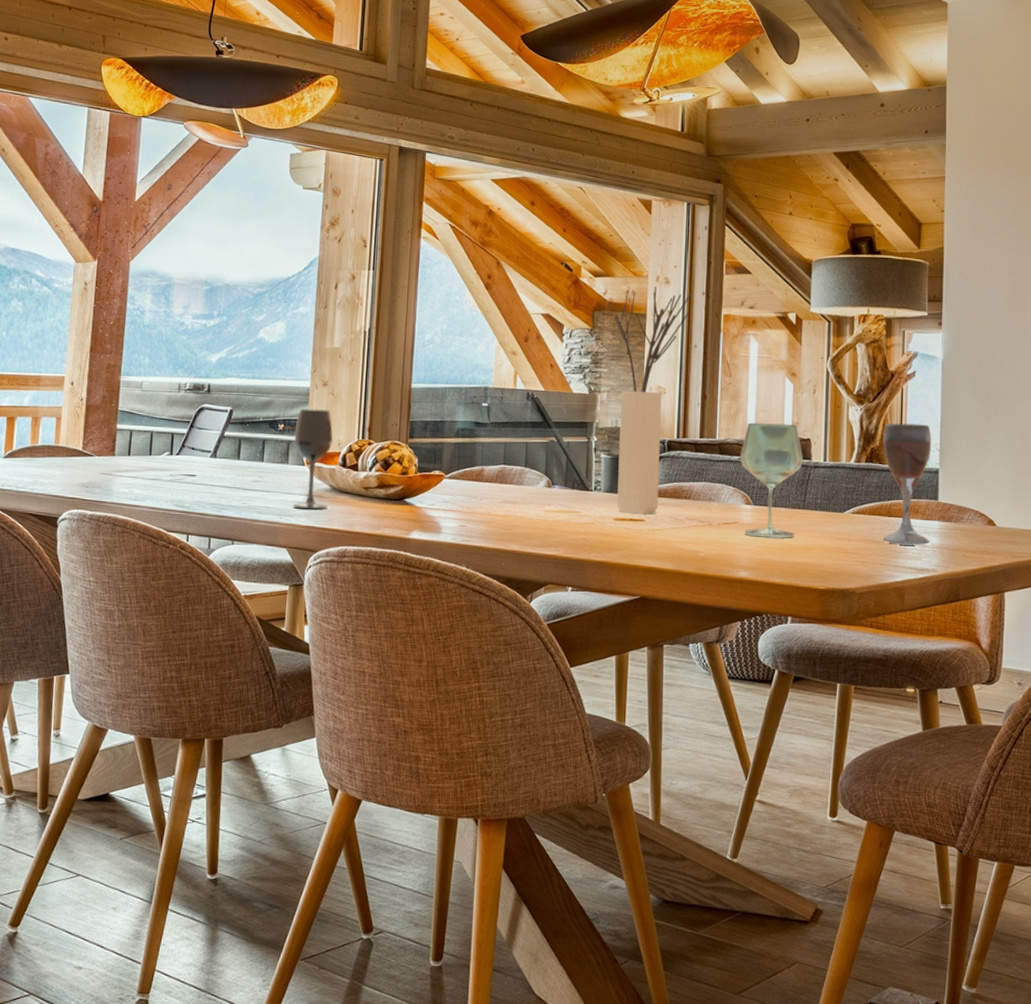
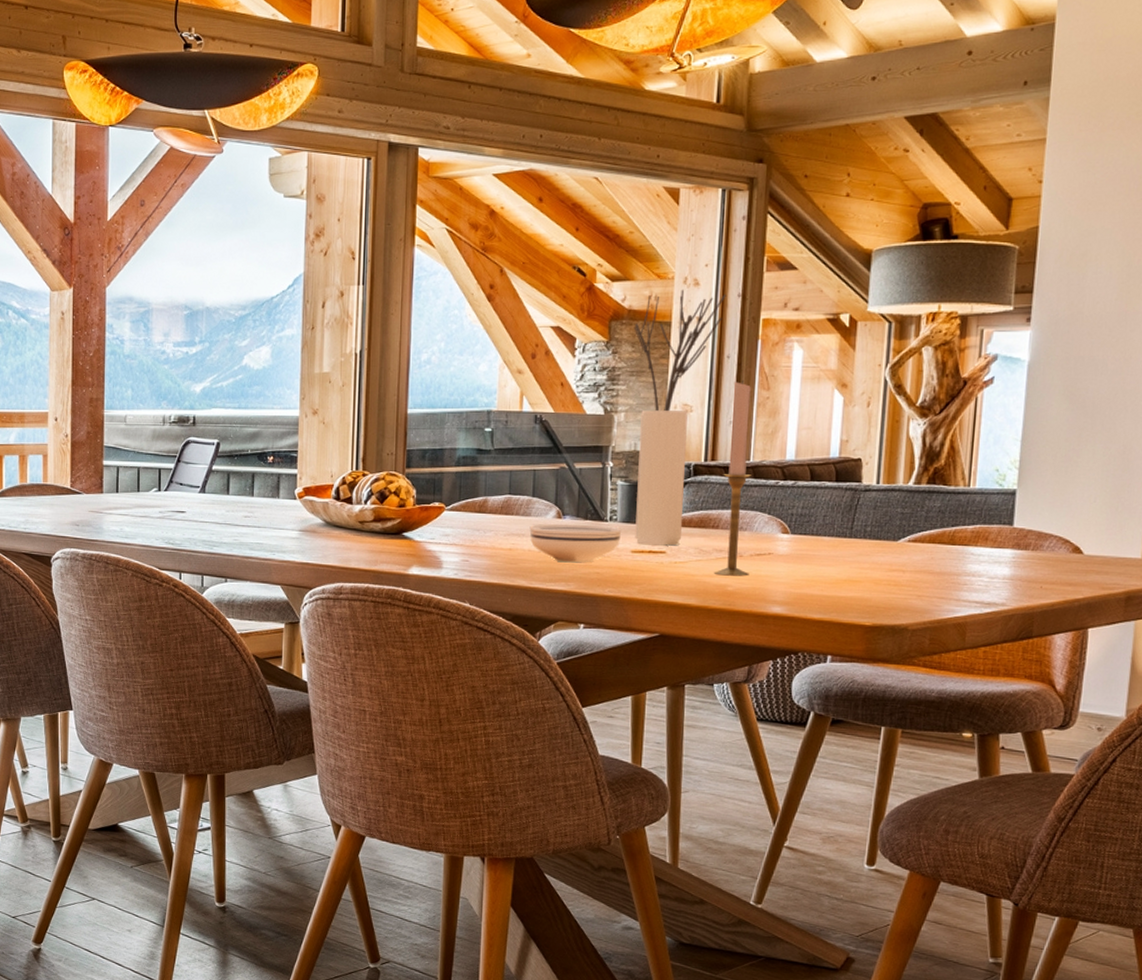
wine glass: present [292,409,333,510] -> none [284,439,325,545]
bowl: none [522,492,606,530] -> present [529,523,622,563]
candlestick: none [688,367,718,543] -> present [715,380,751,576]
wine glass: present [740,422,803,539] -> none [778,441,852,570]
cup: present [882,423,932,546] -> none [943,438,1010,577]

